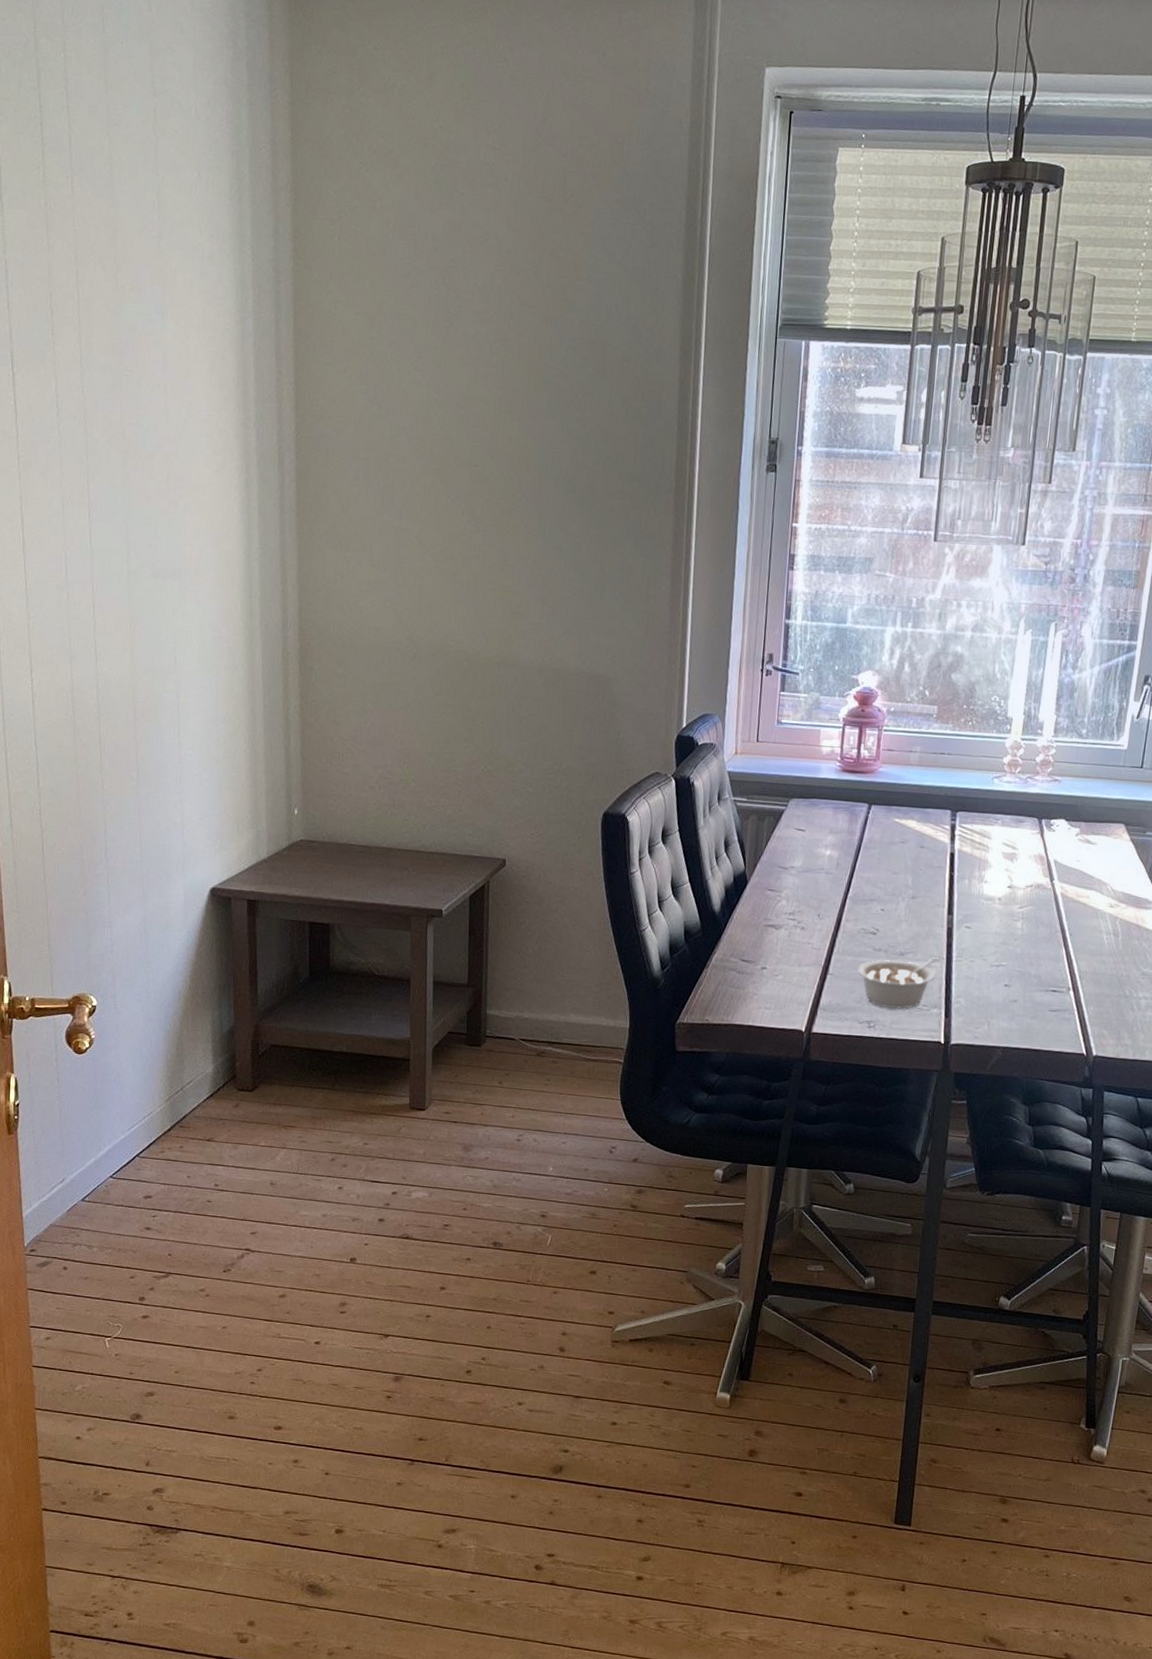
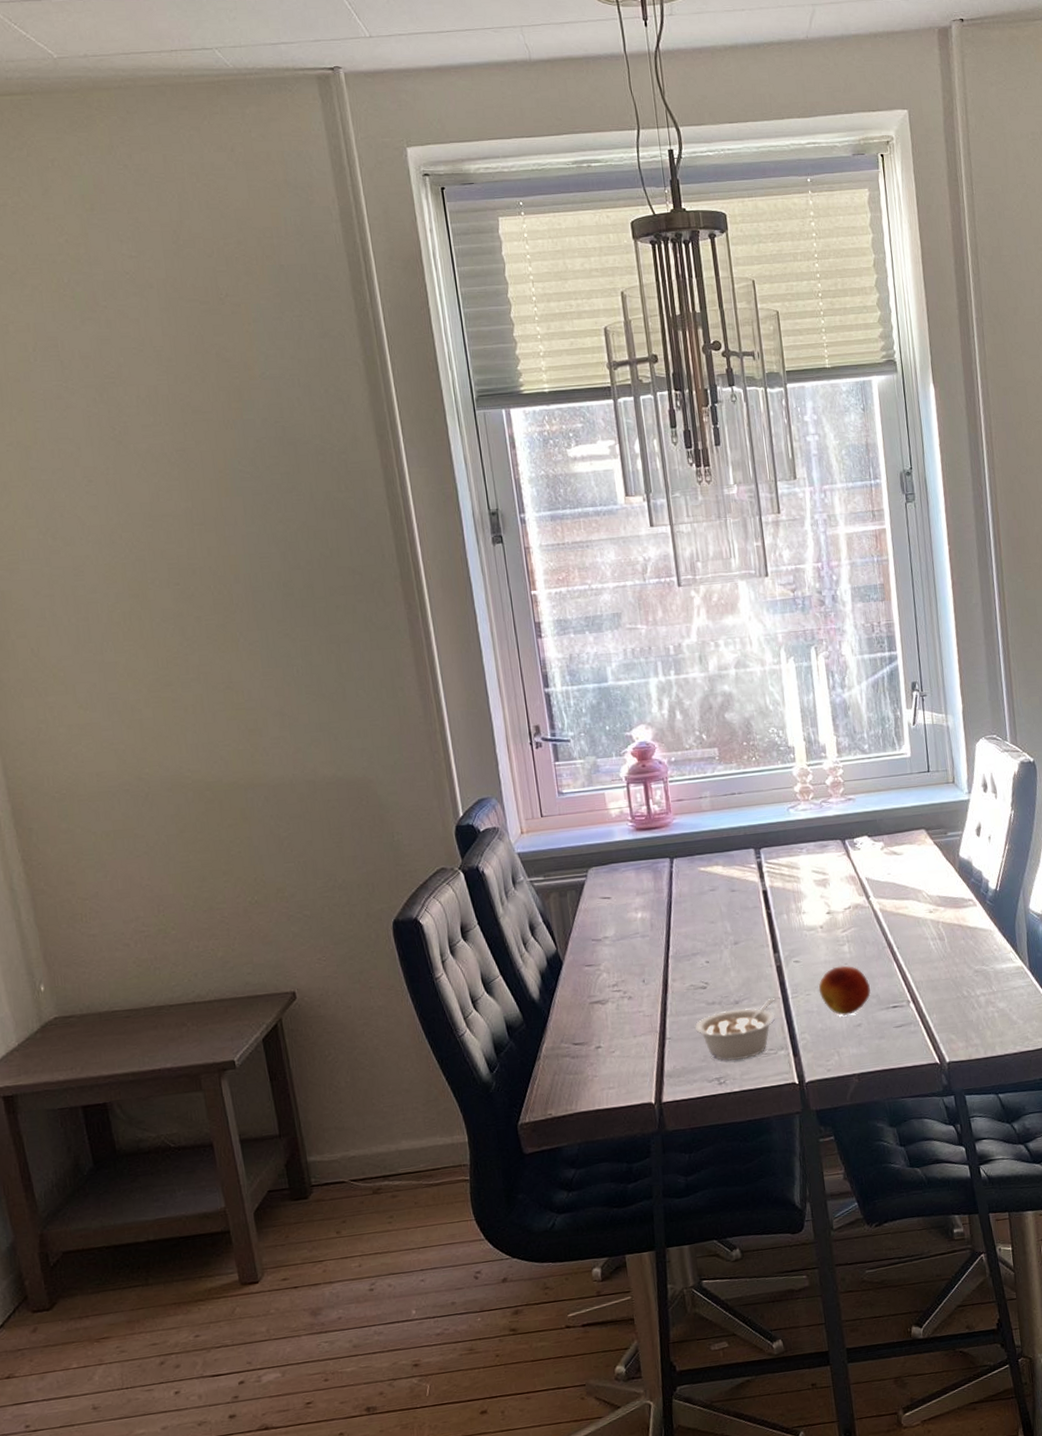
fruit: none [983,940,1034,990] -> present [818,965,871,1016]

